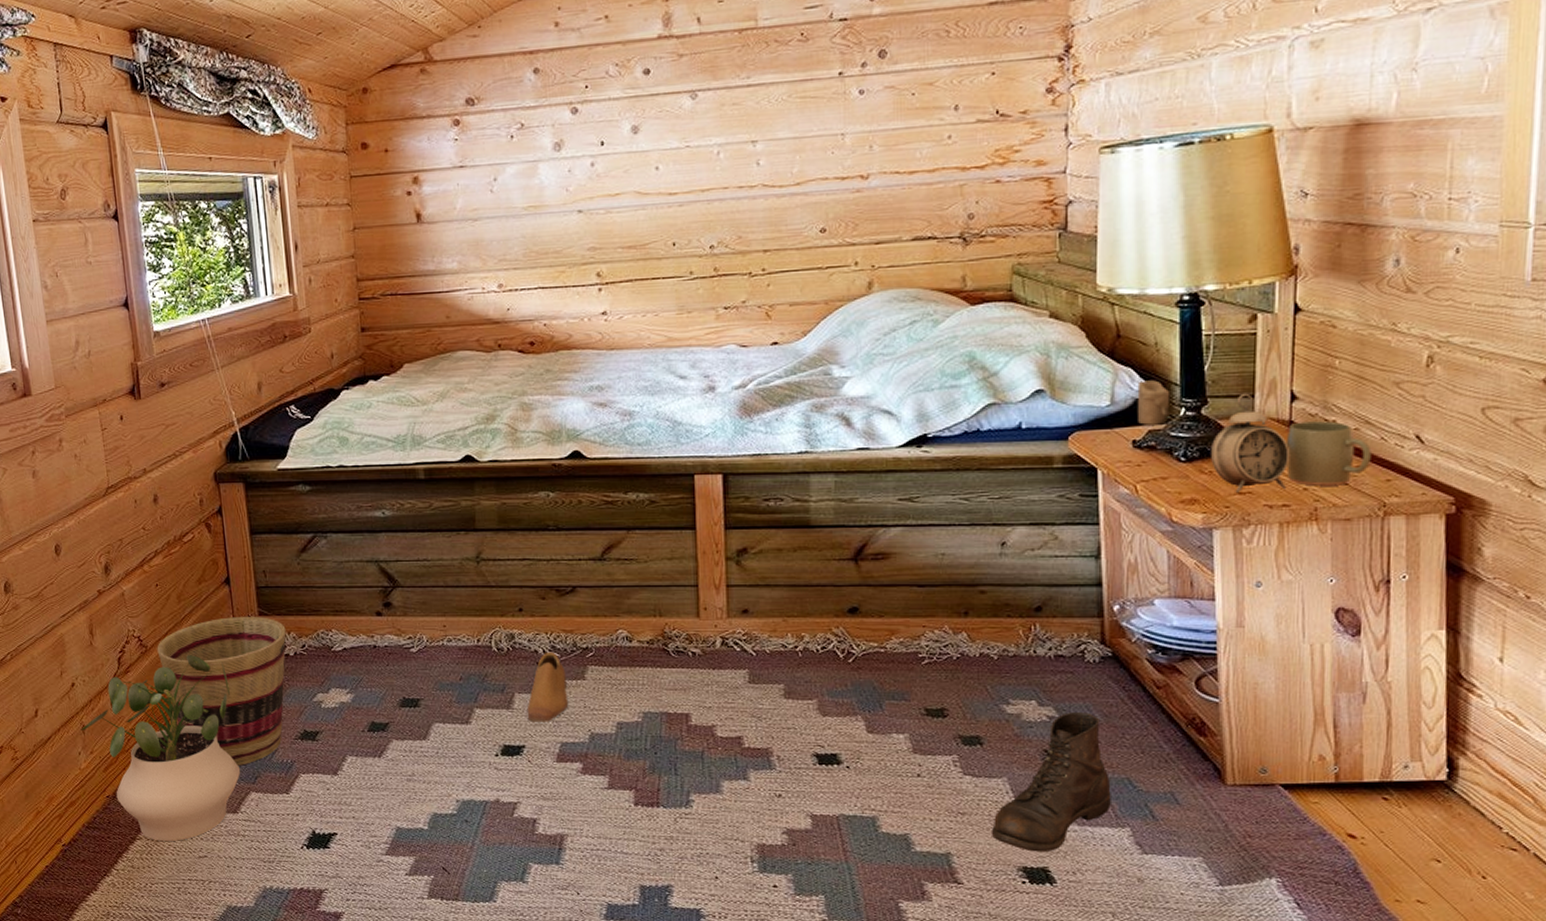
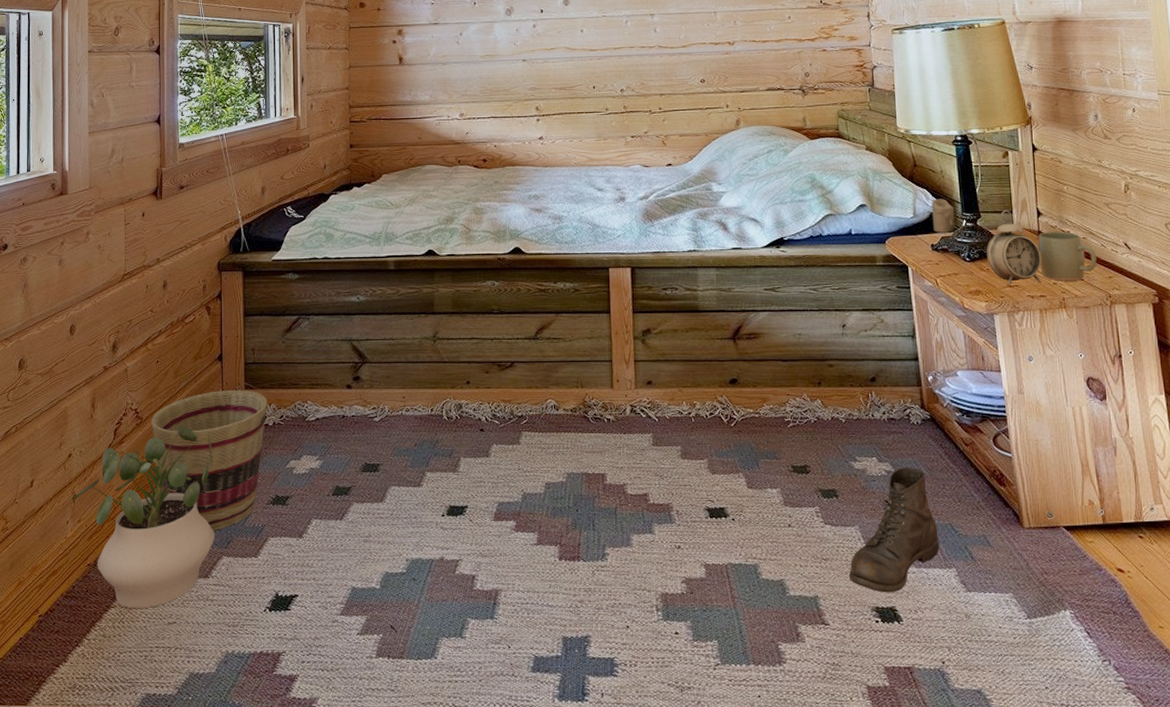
shoe: present [526,652,569,722] -> none [470,419,506,484]

